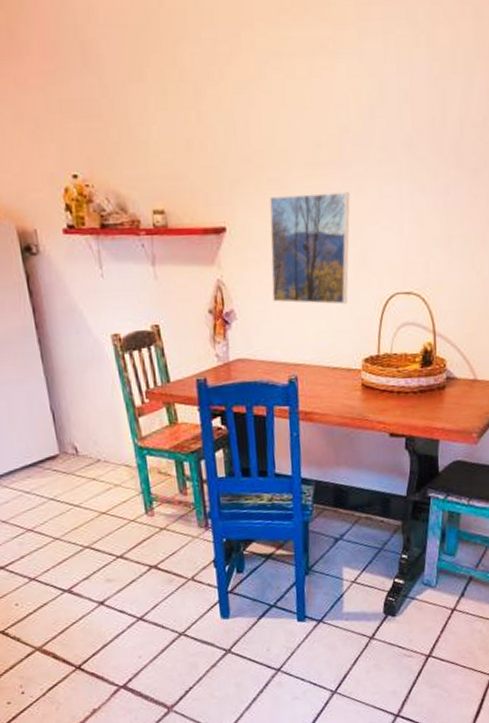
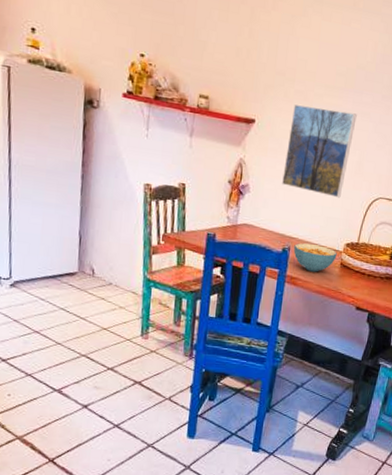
cereal bowl: none [302,367,356,402] -> present [294,243,337,272]

